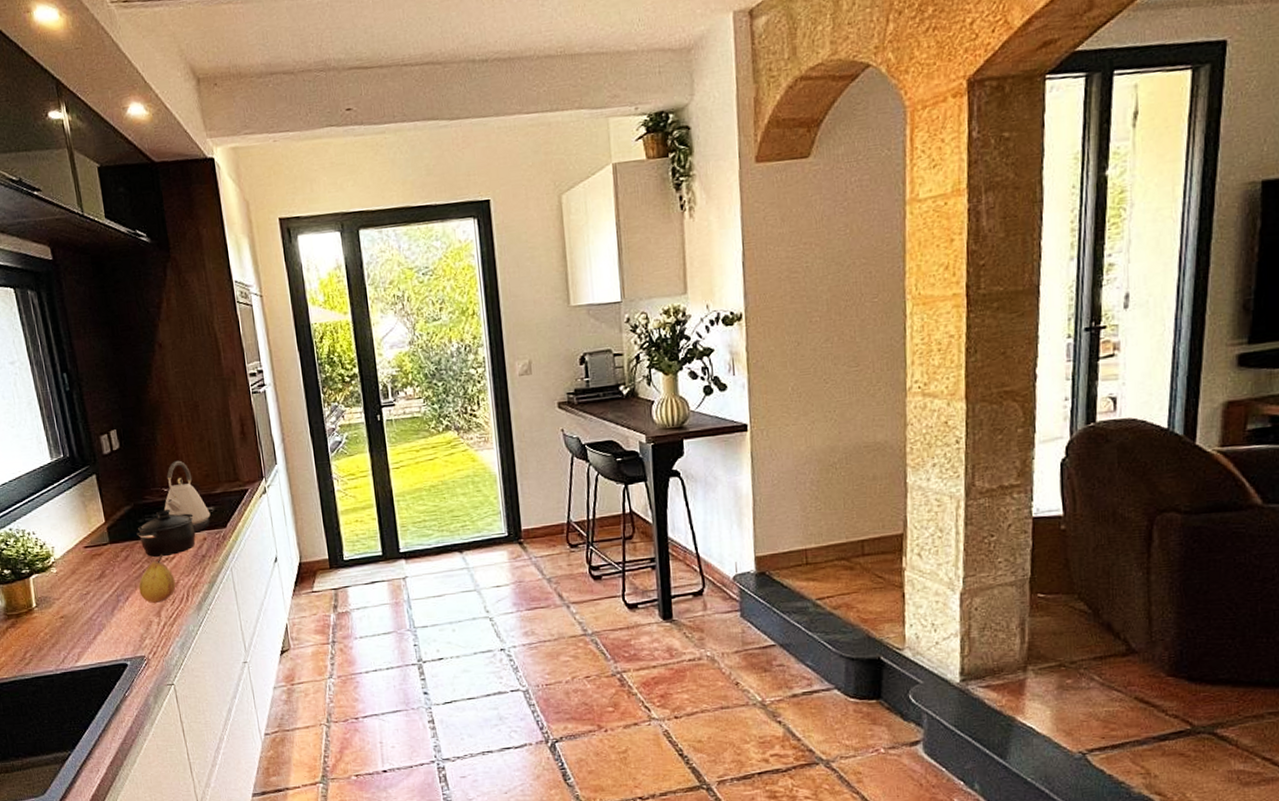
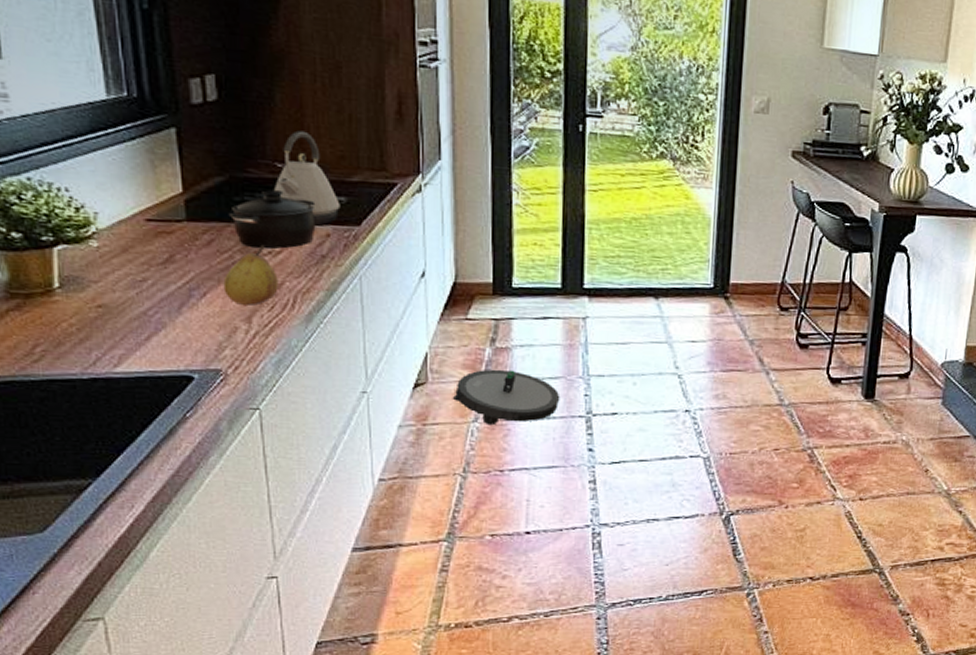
robot vacuum: none [310,630,395,680] -> present [452,369,560,426]

